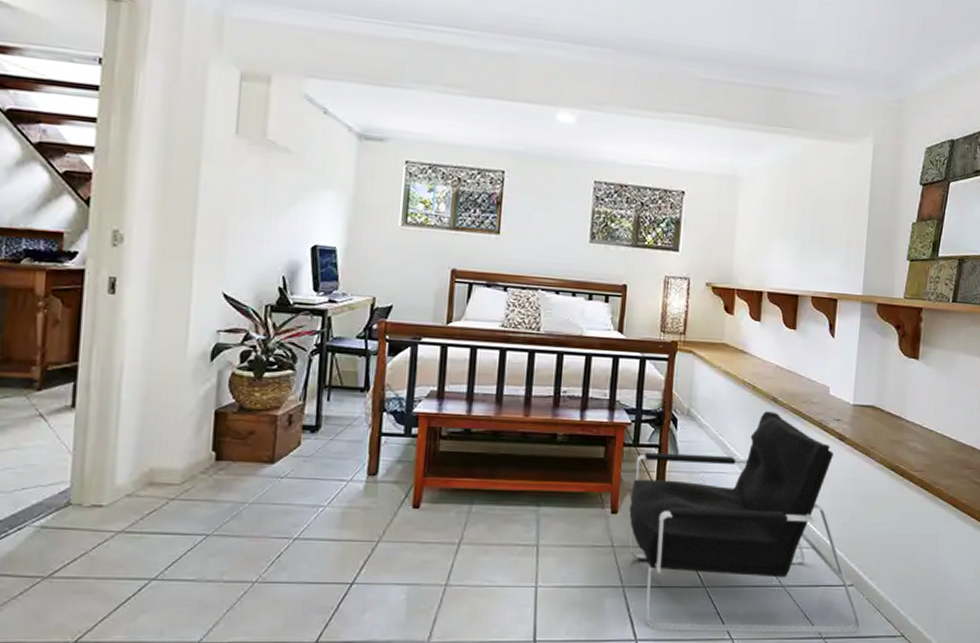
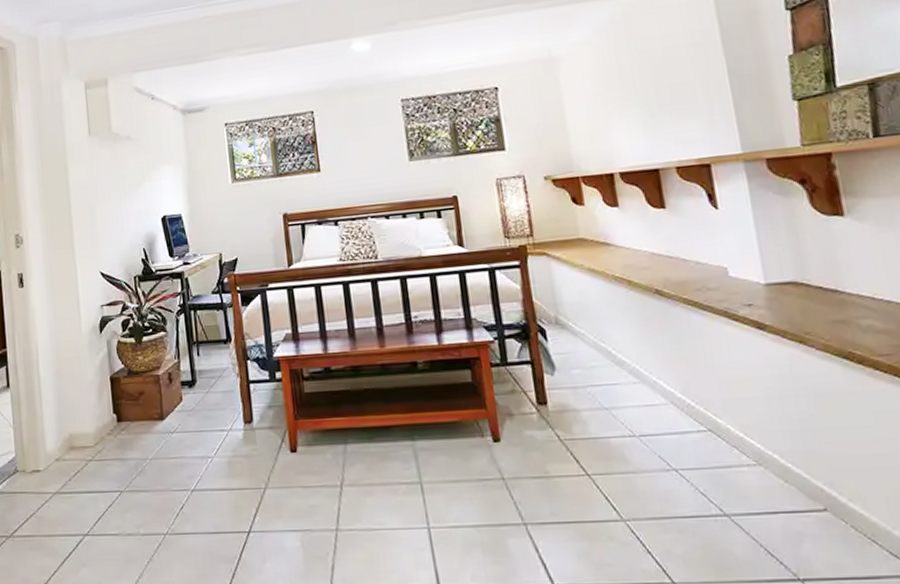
armchair: present [629,411,861,633] -> none [508,306,854,575]

